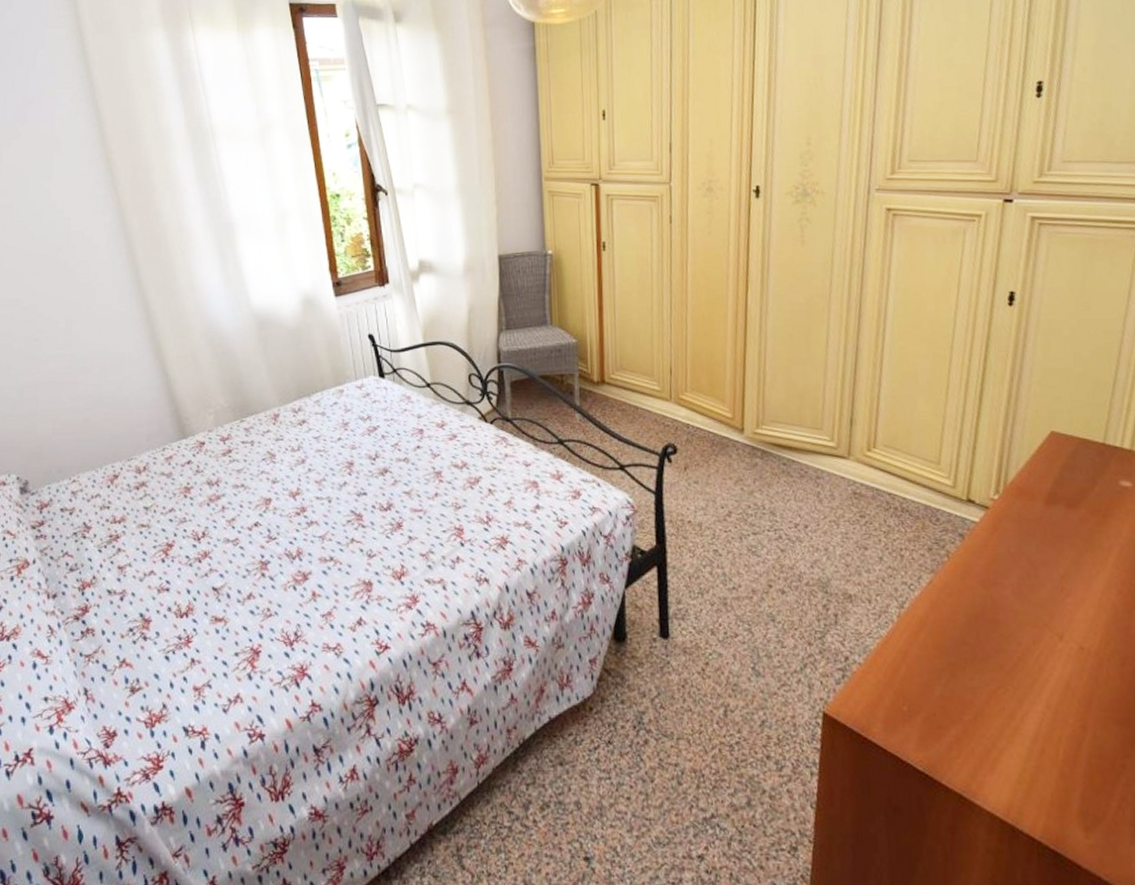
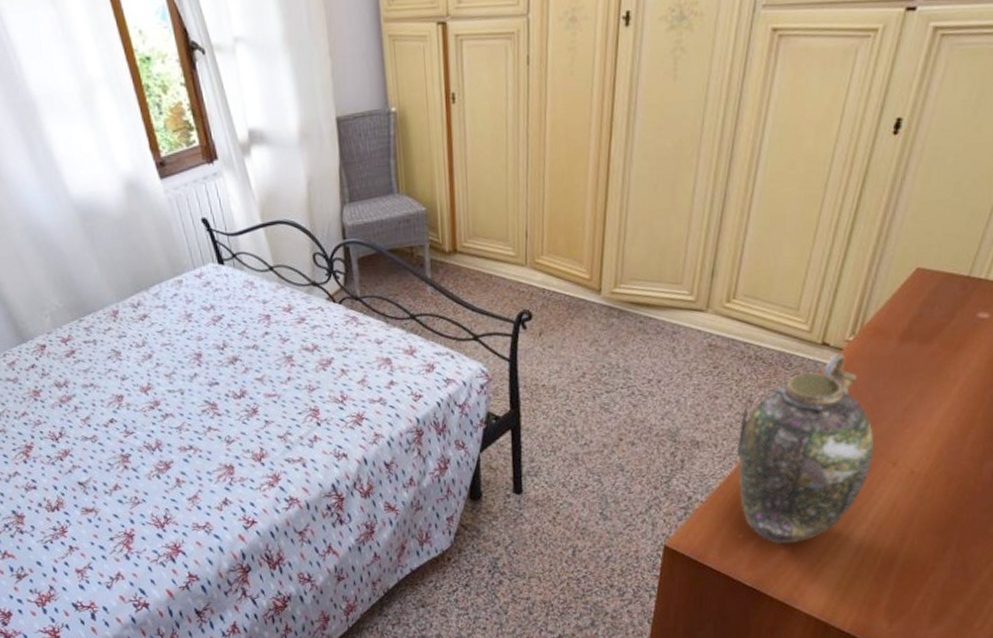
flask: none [891,512,1037,721] -> present [736,353,873,544]

